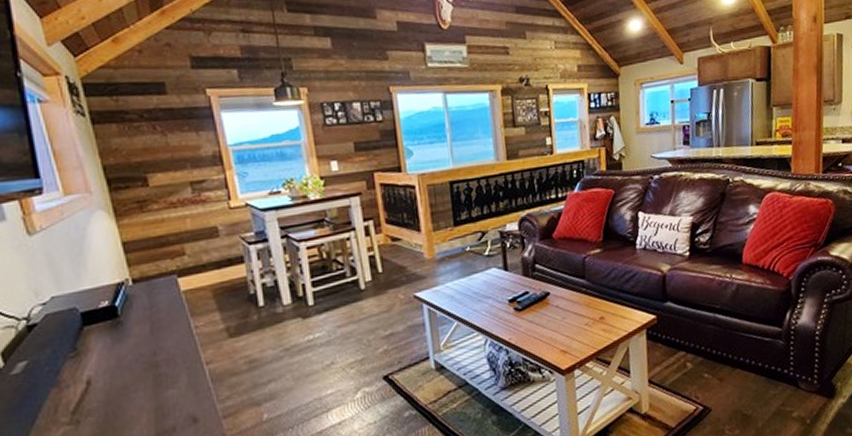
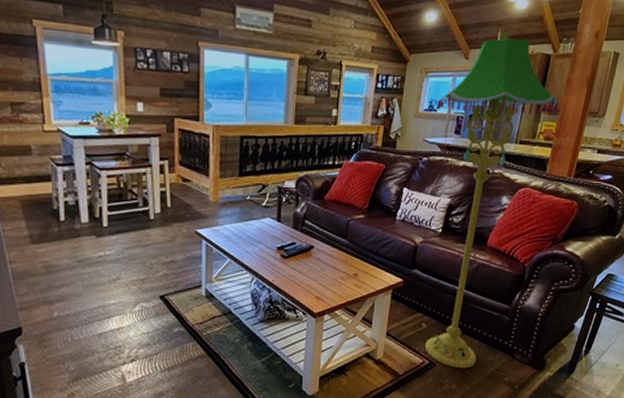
floor lamp: none [658,28,790,411] -> present [425,31,558,369]

